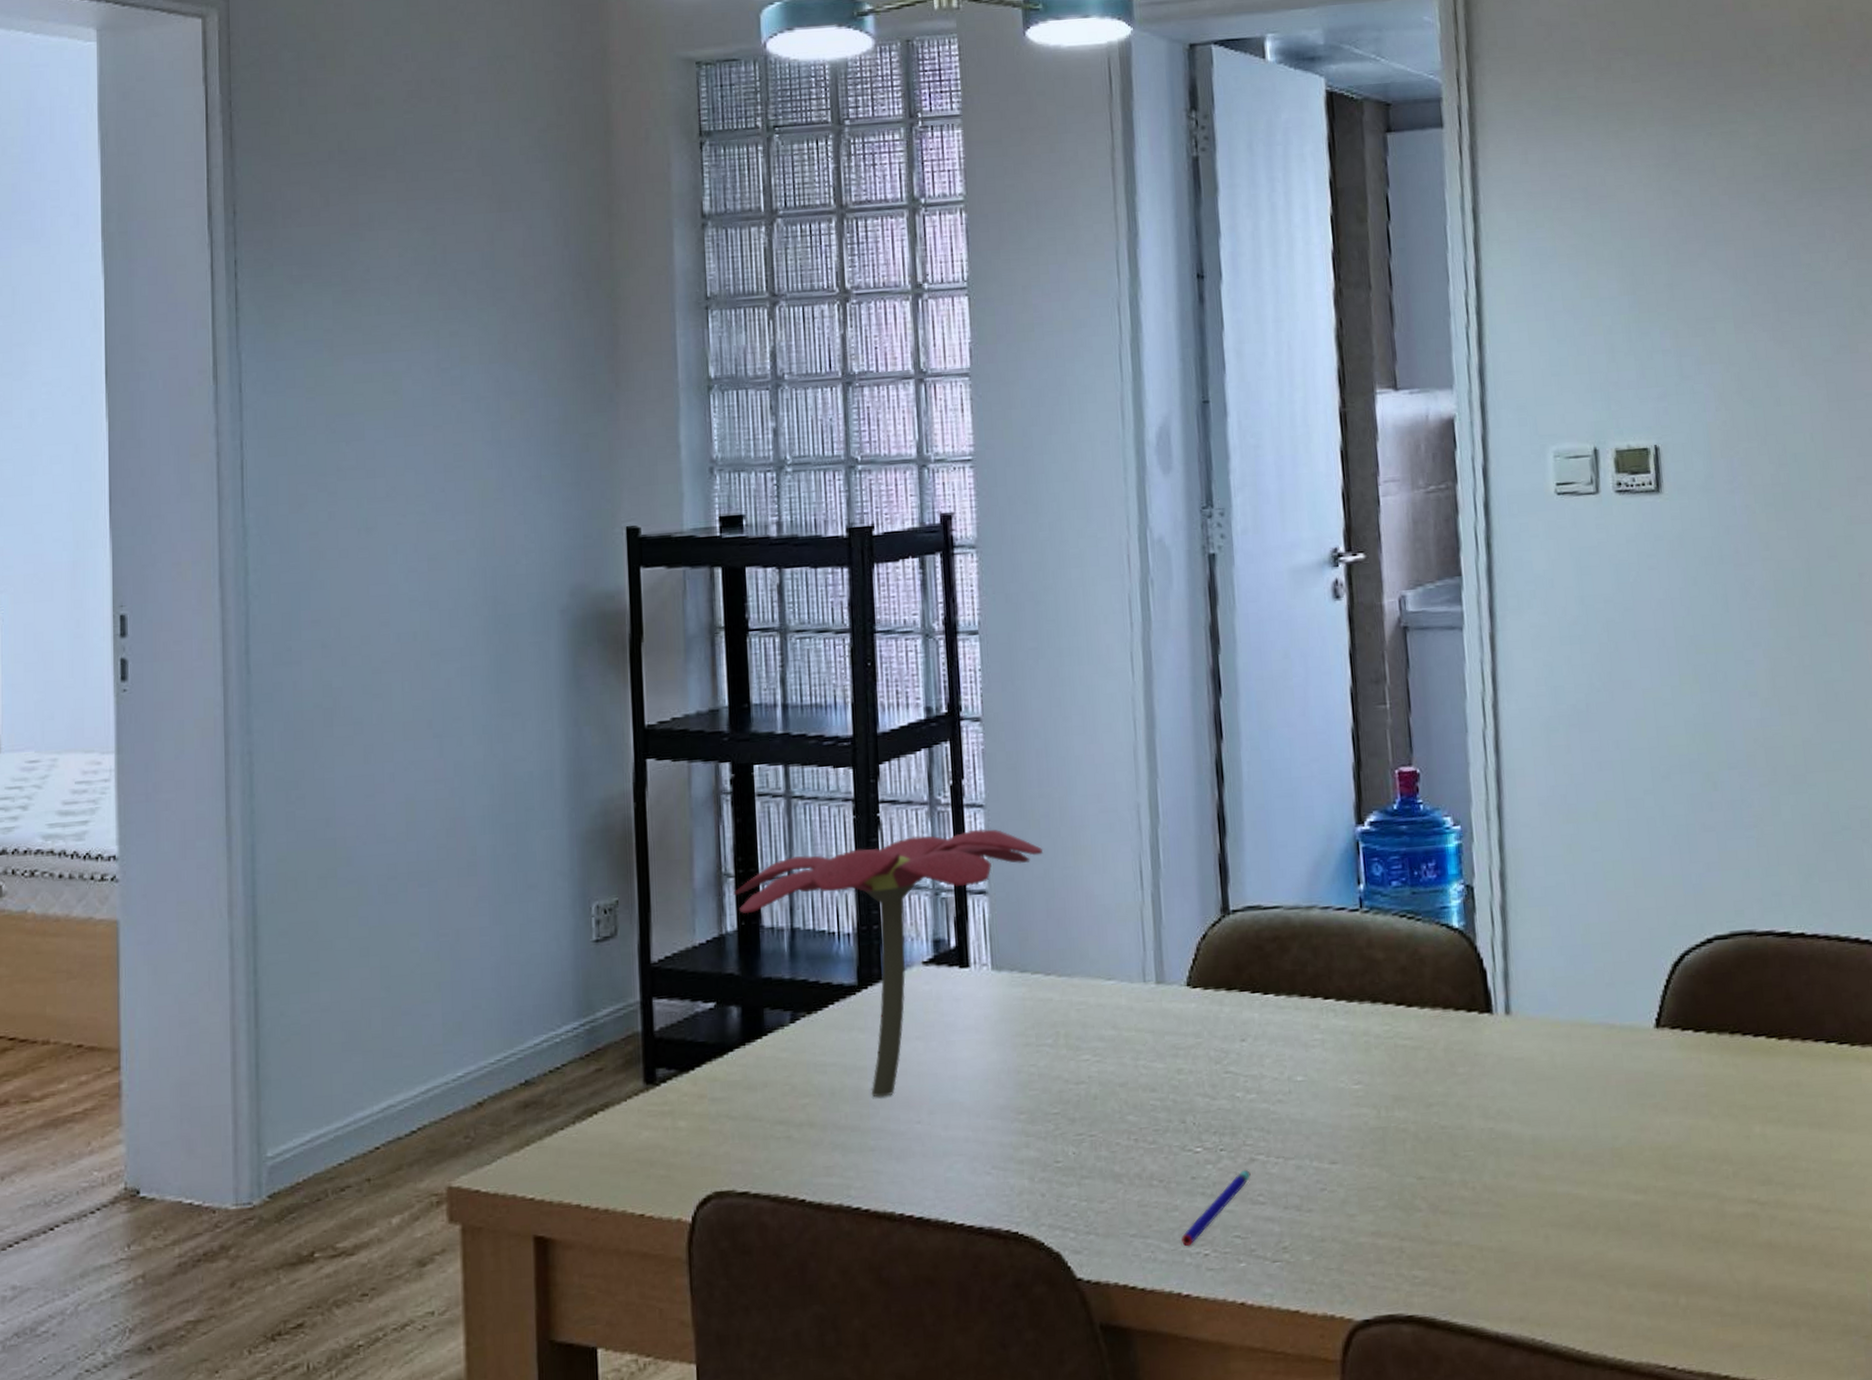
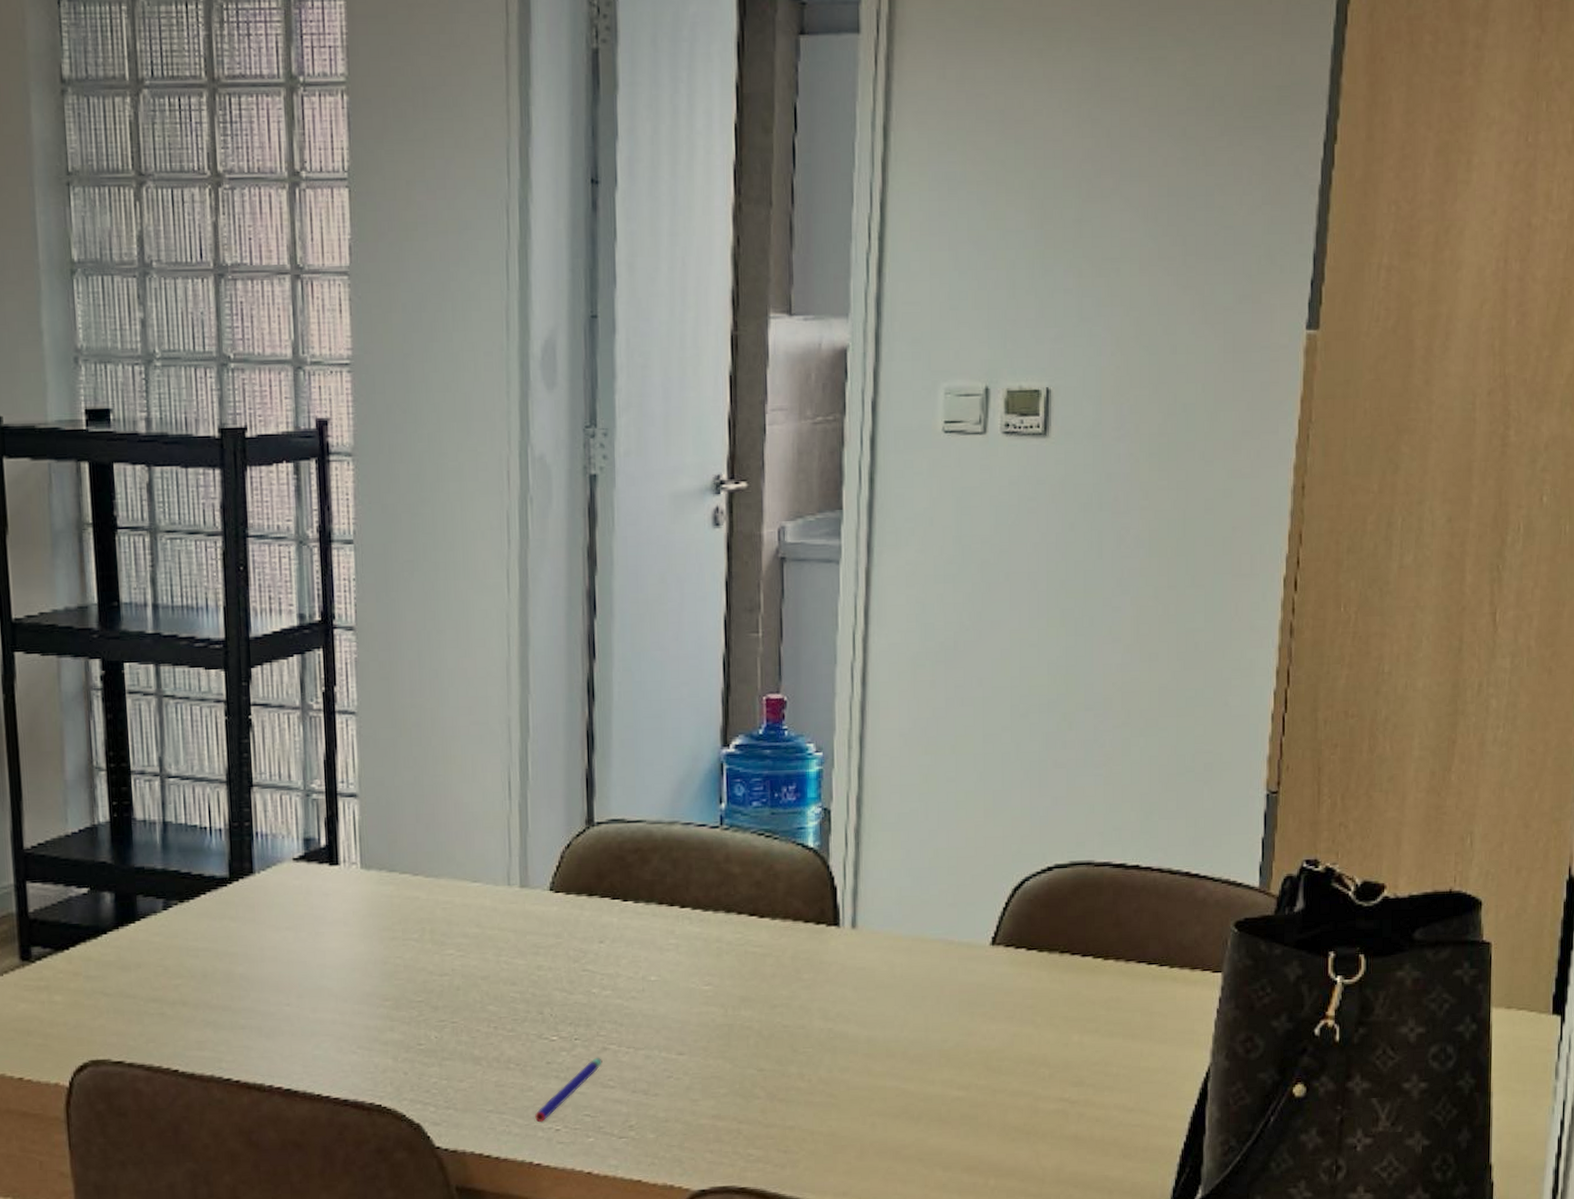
flower: present [734,828,1044,1098] -> none [105,735,414,981]

